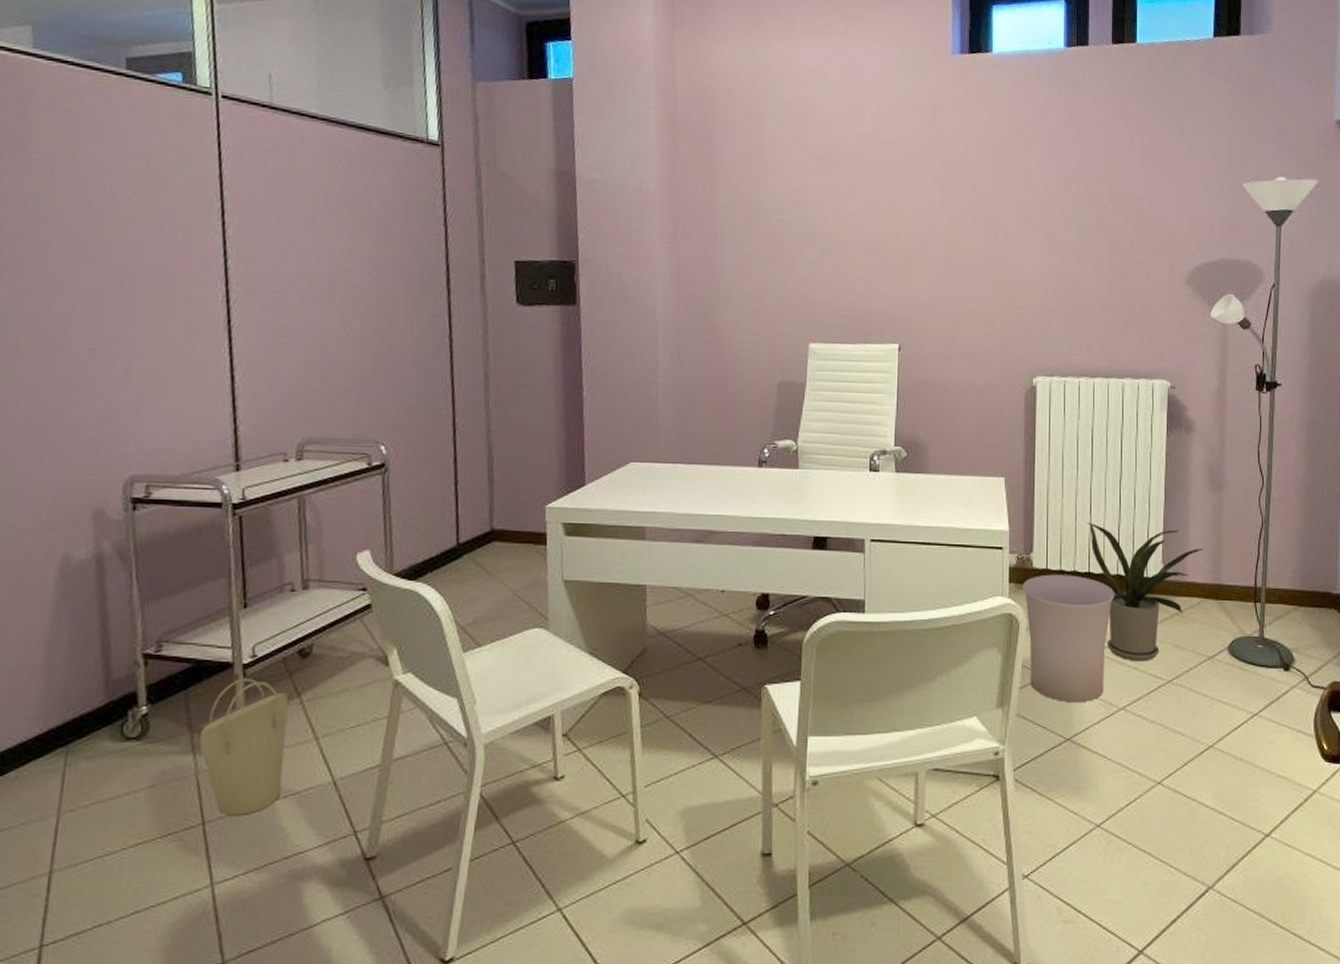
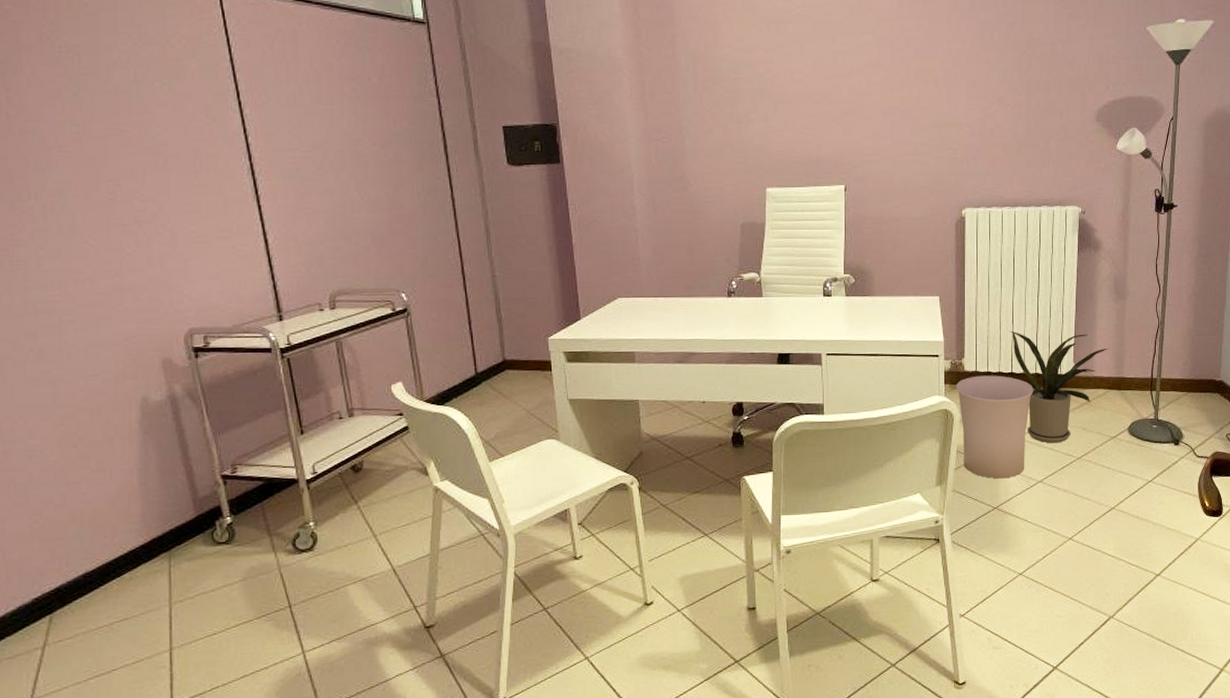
shopping bag: present [199,678,289,815] -> none [278,491,350,599]

